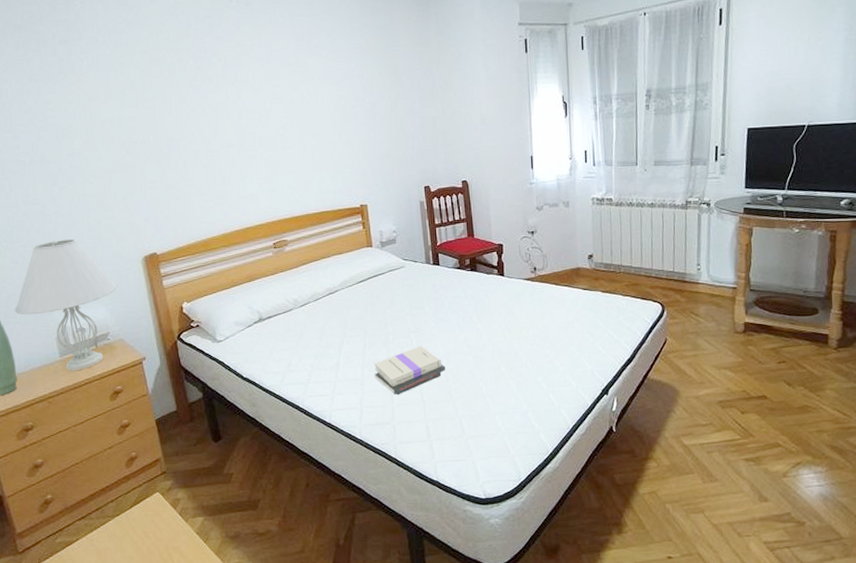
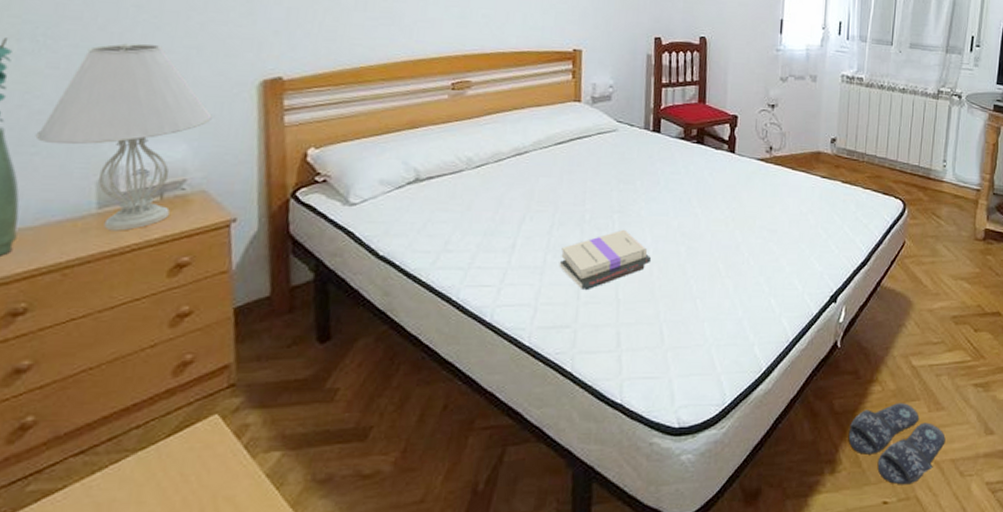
slippers: none [630,476,721,543] -> present [848,403,946,485]

